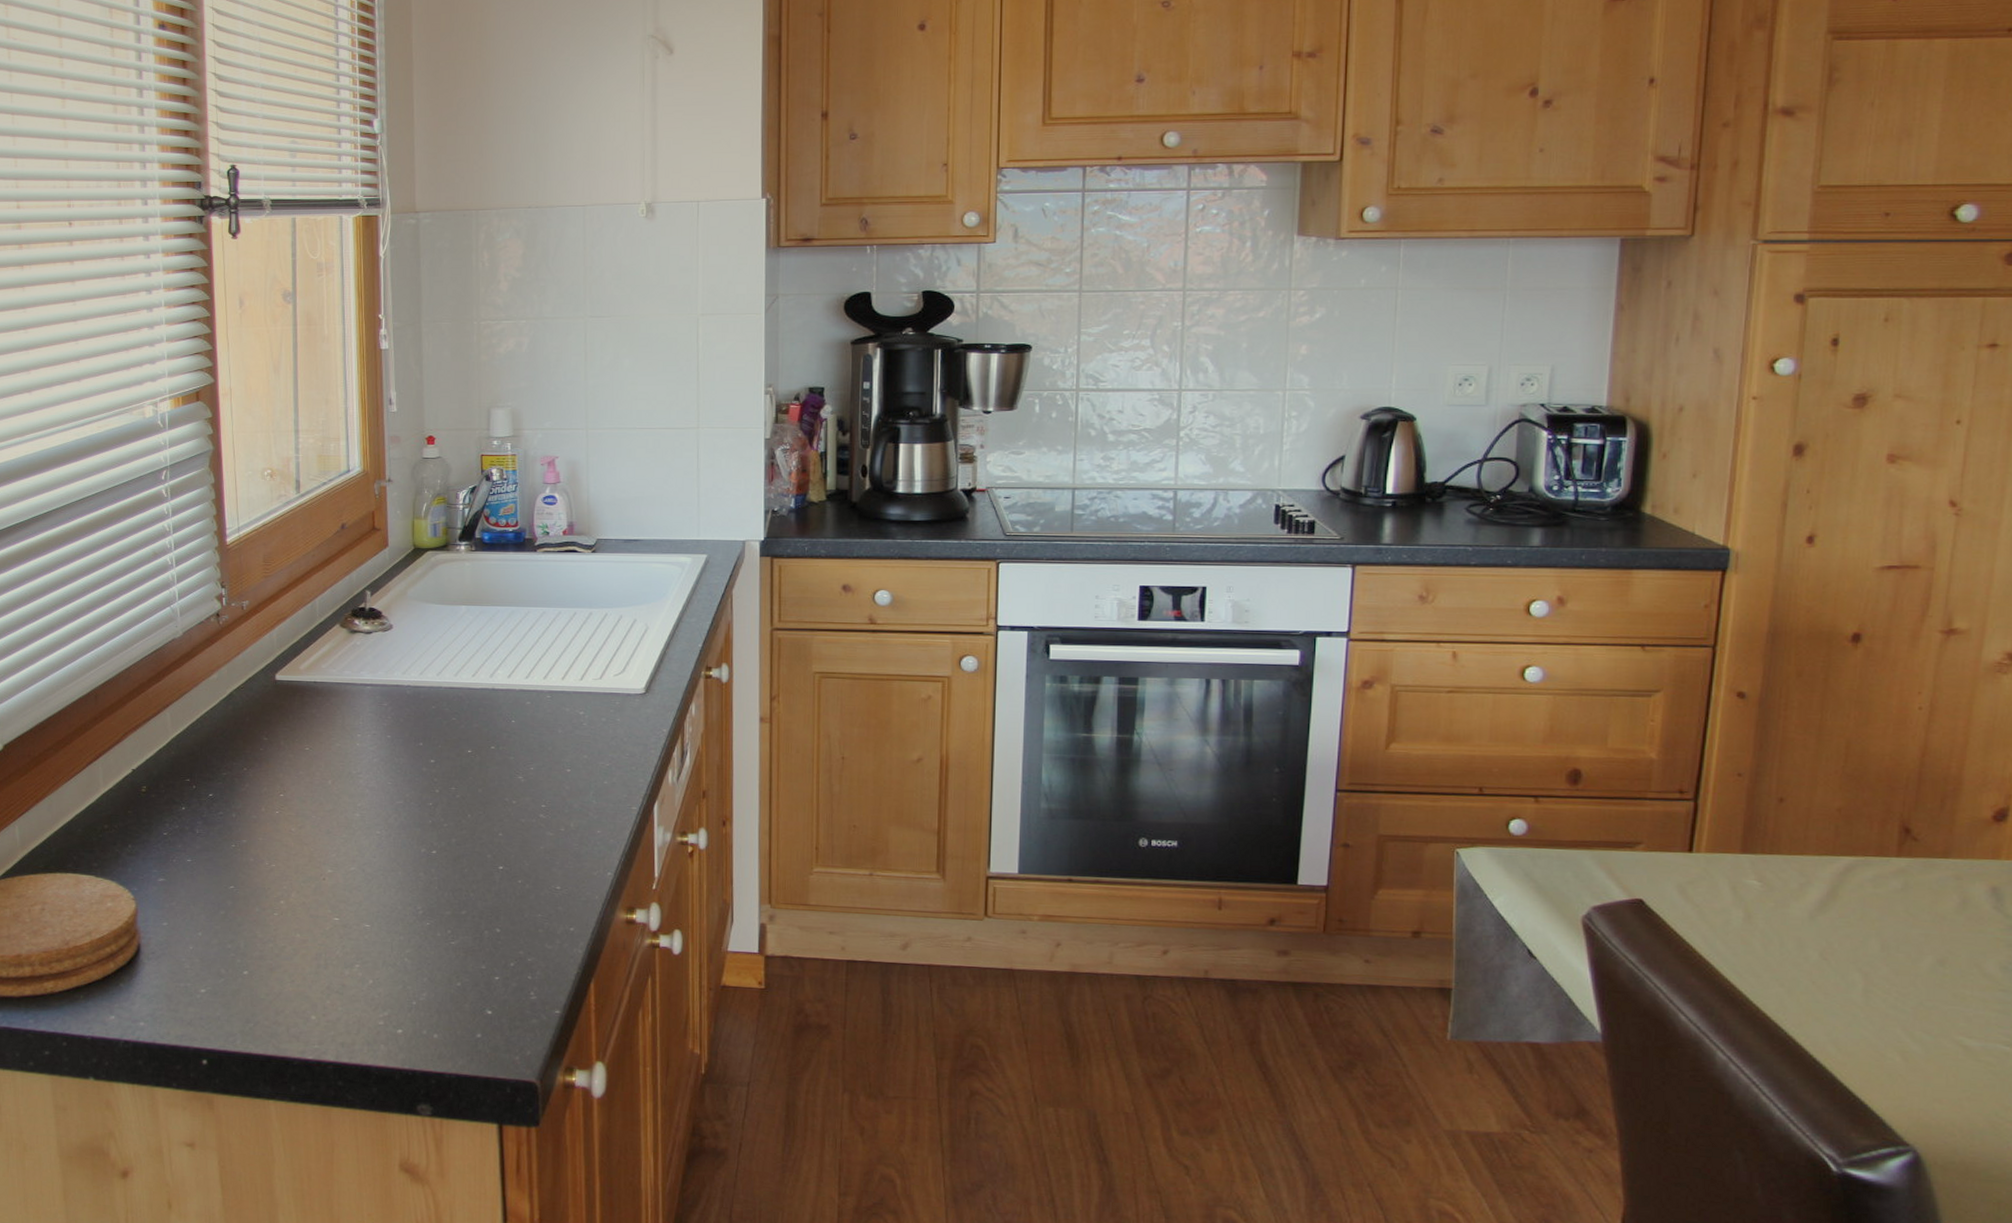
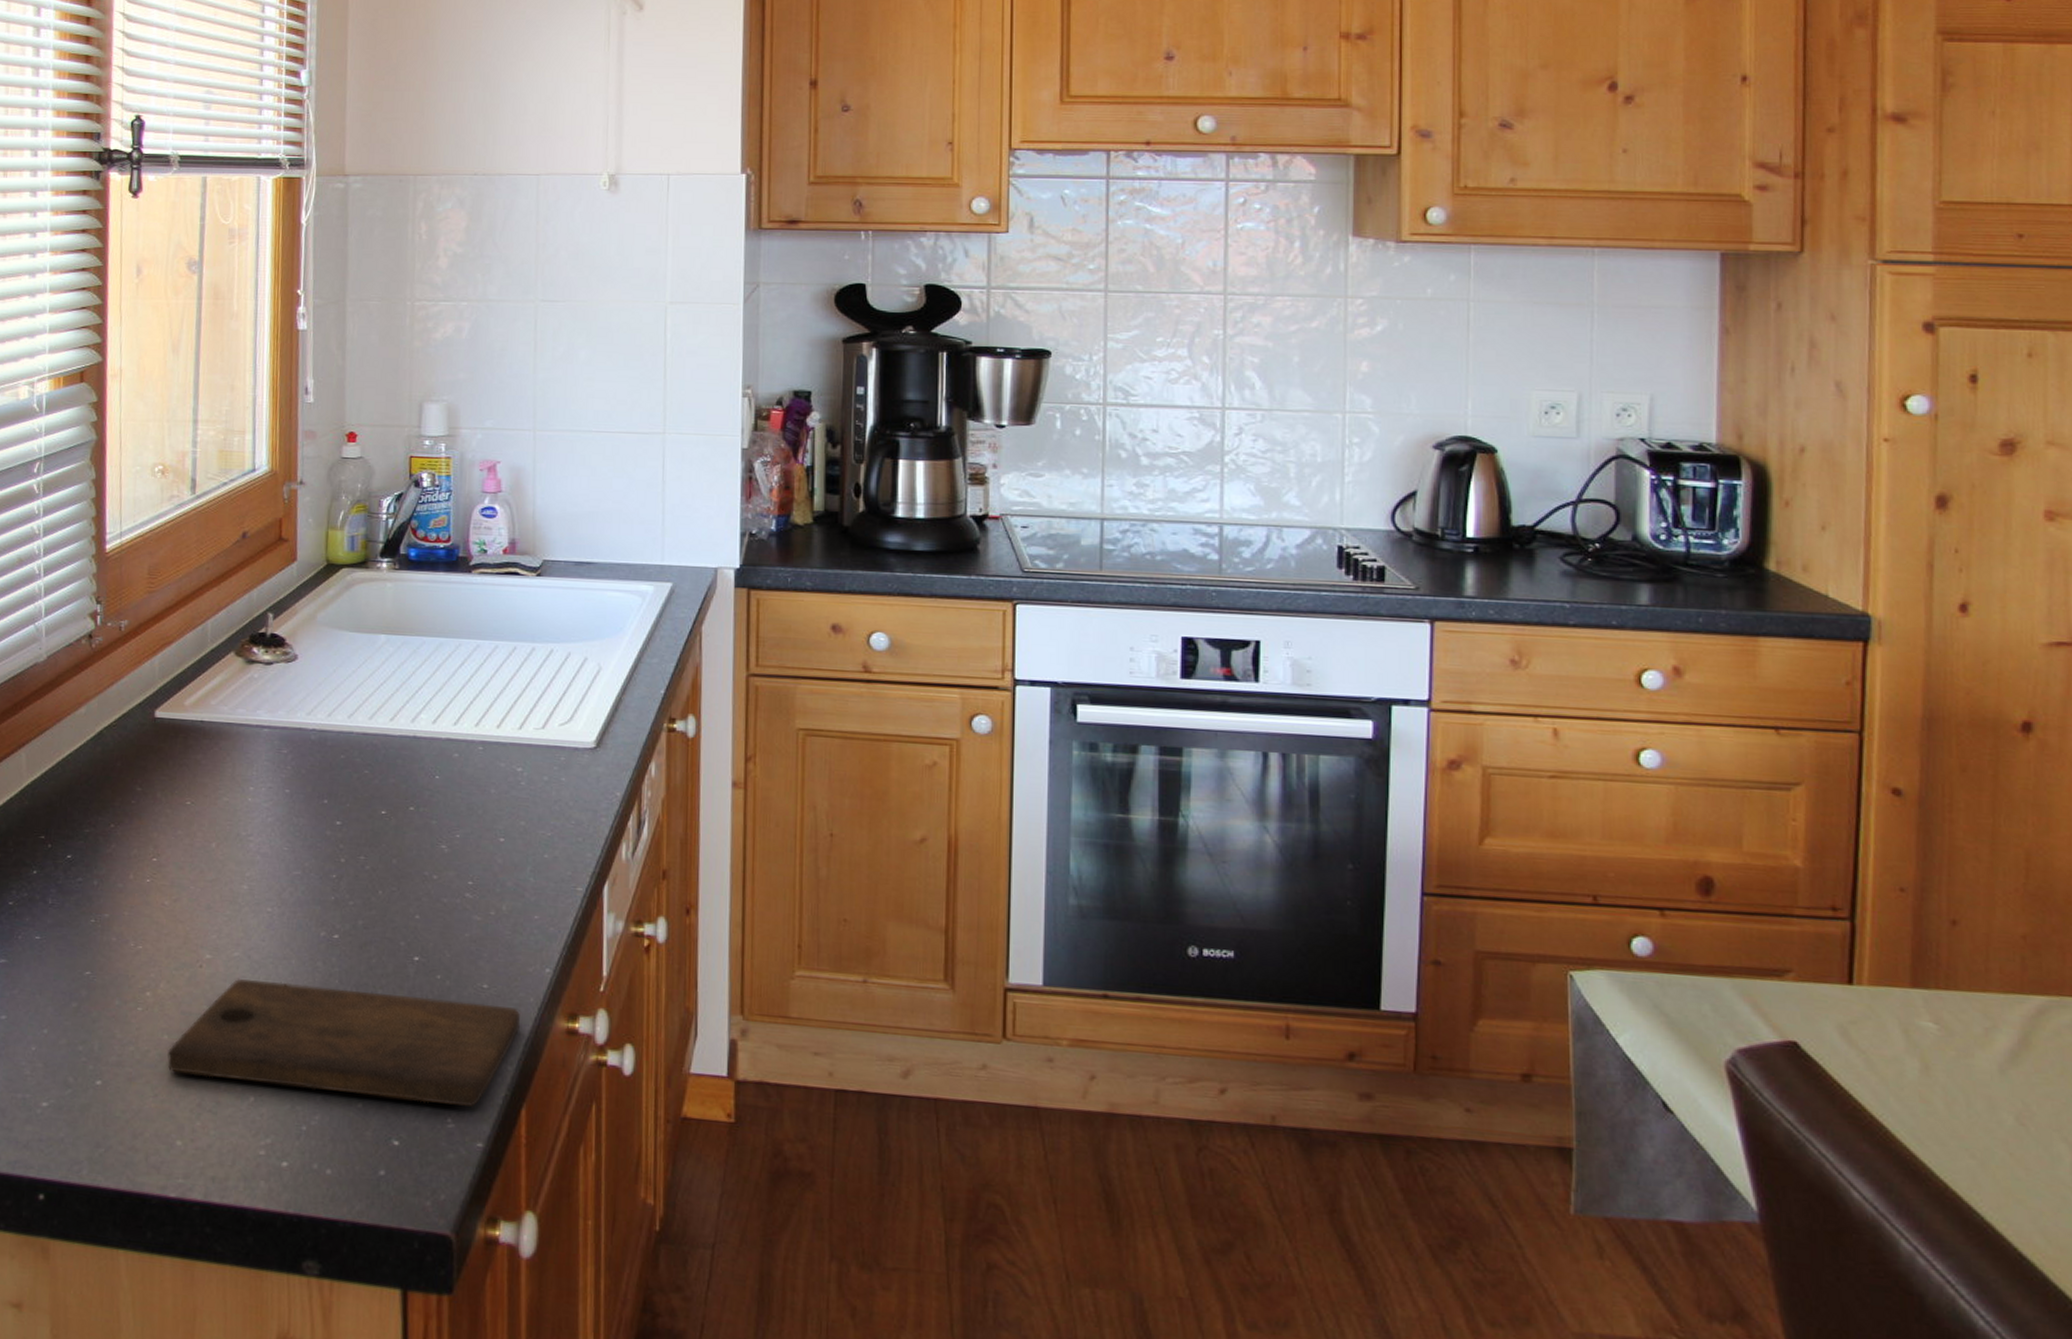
cutting board: none [301,888,588,982] -> present [167,979,521,1107]

